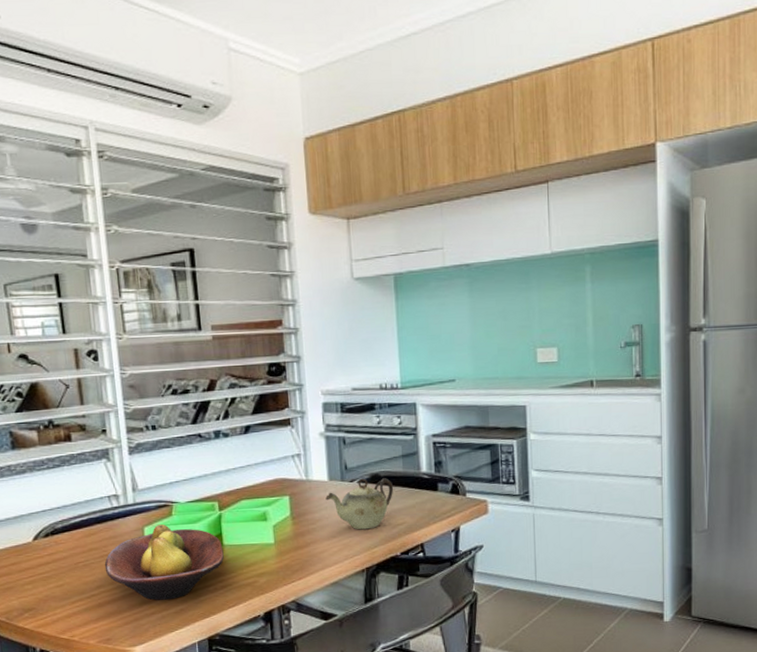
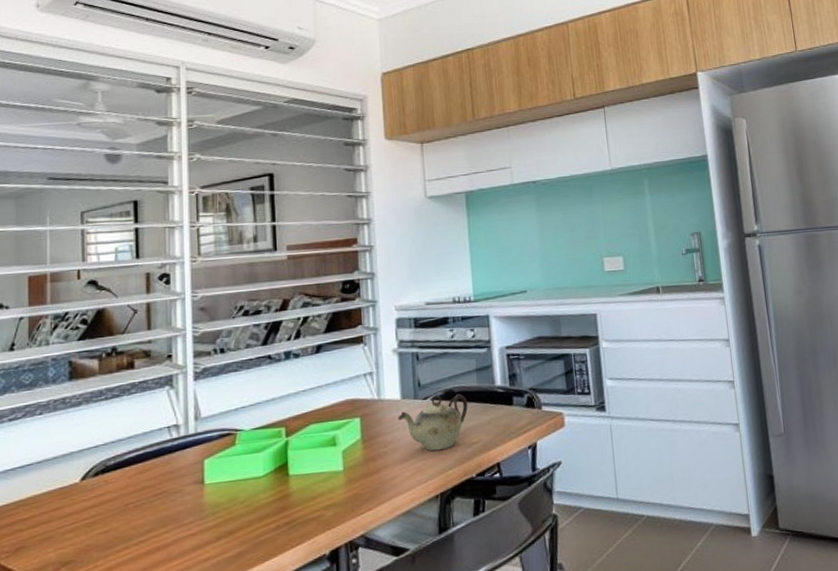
fruit bowl: present [104,524,224,600] -> none [157,455,289,544]

